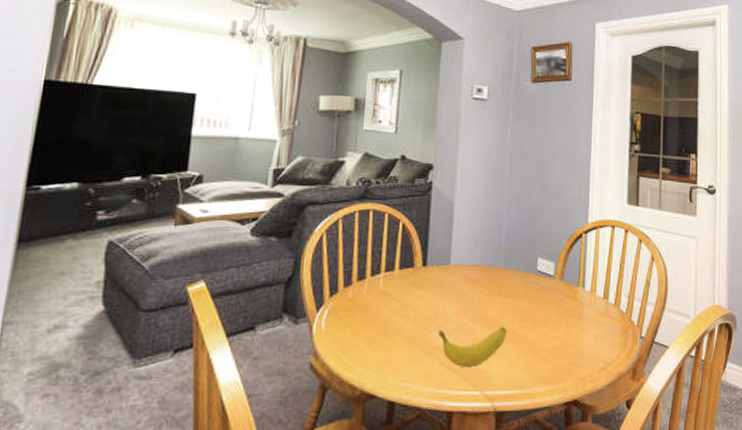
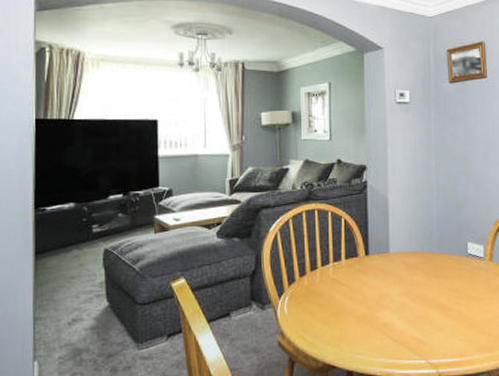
banana: present [438,327,507,367] -> none [384,304,445,340]

